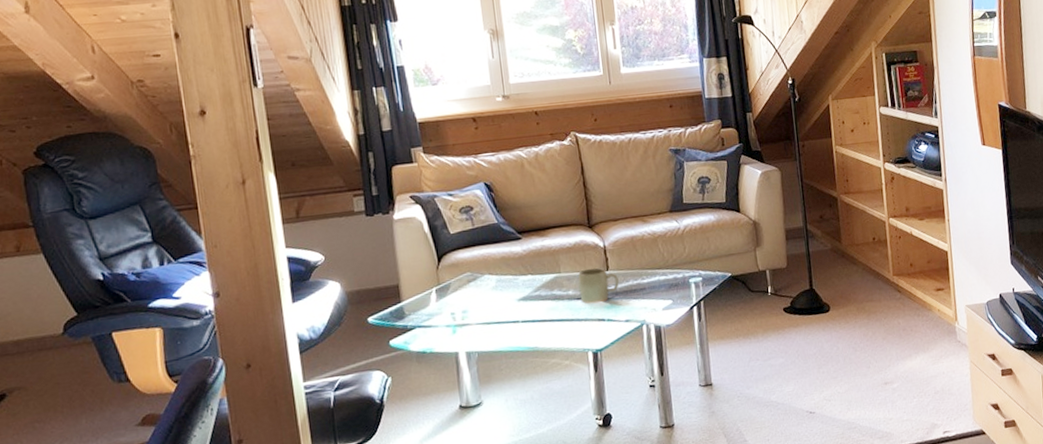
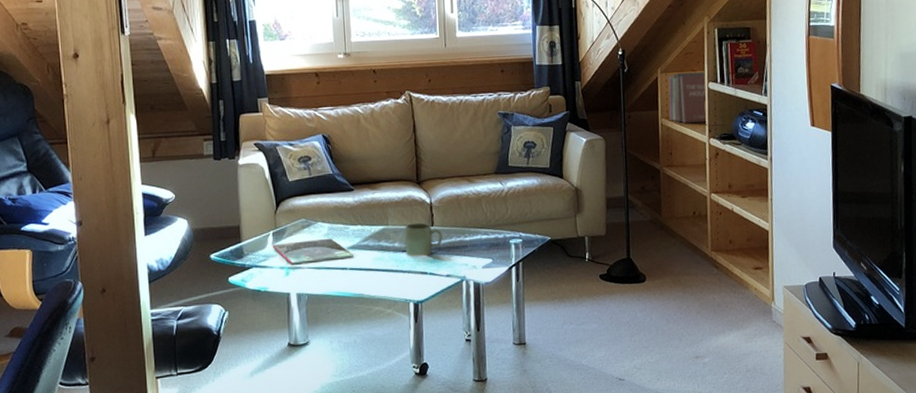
magazine: none [436,290,525,322] -> present [272,238,353,265]
books: none [840,97,881,150] -> present [668,72,707,124]

